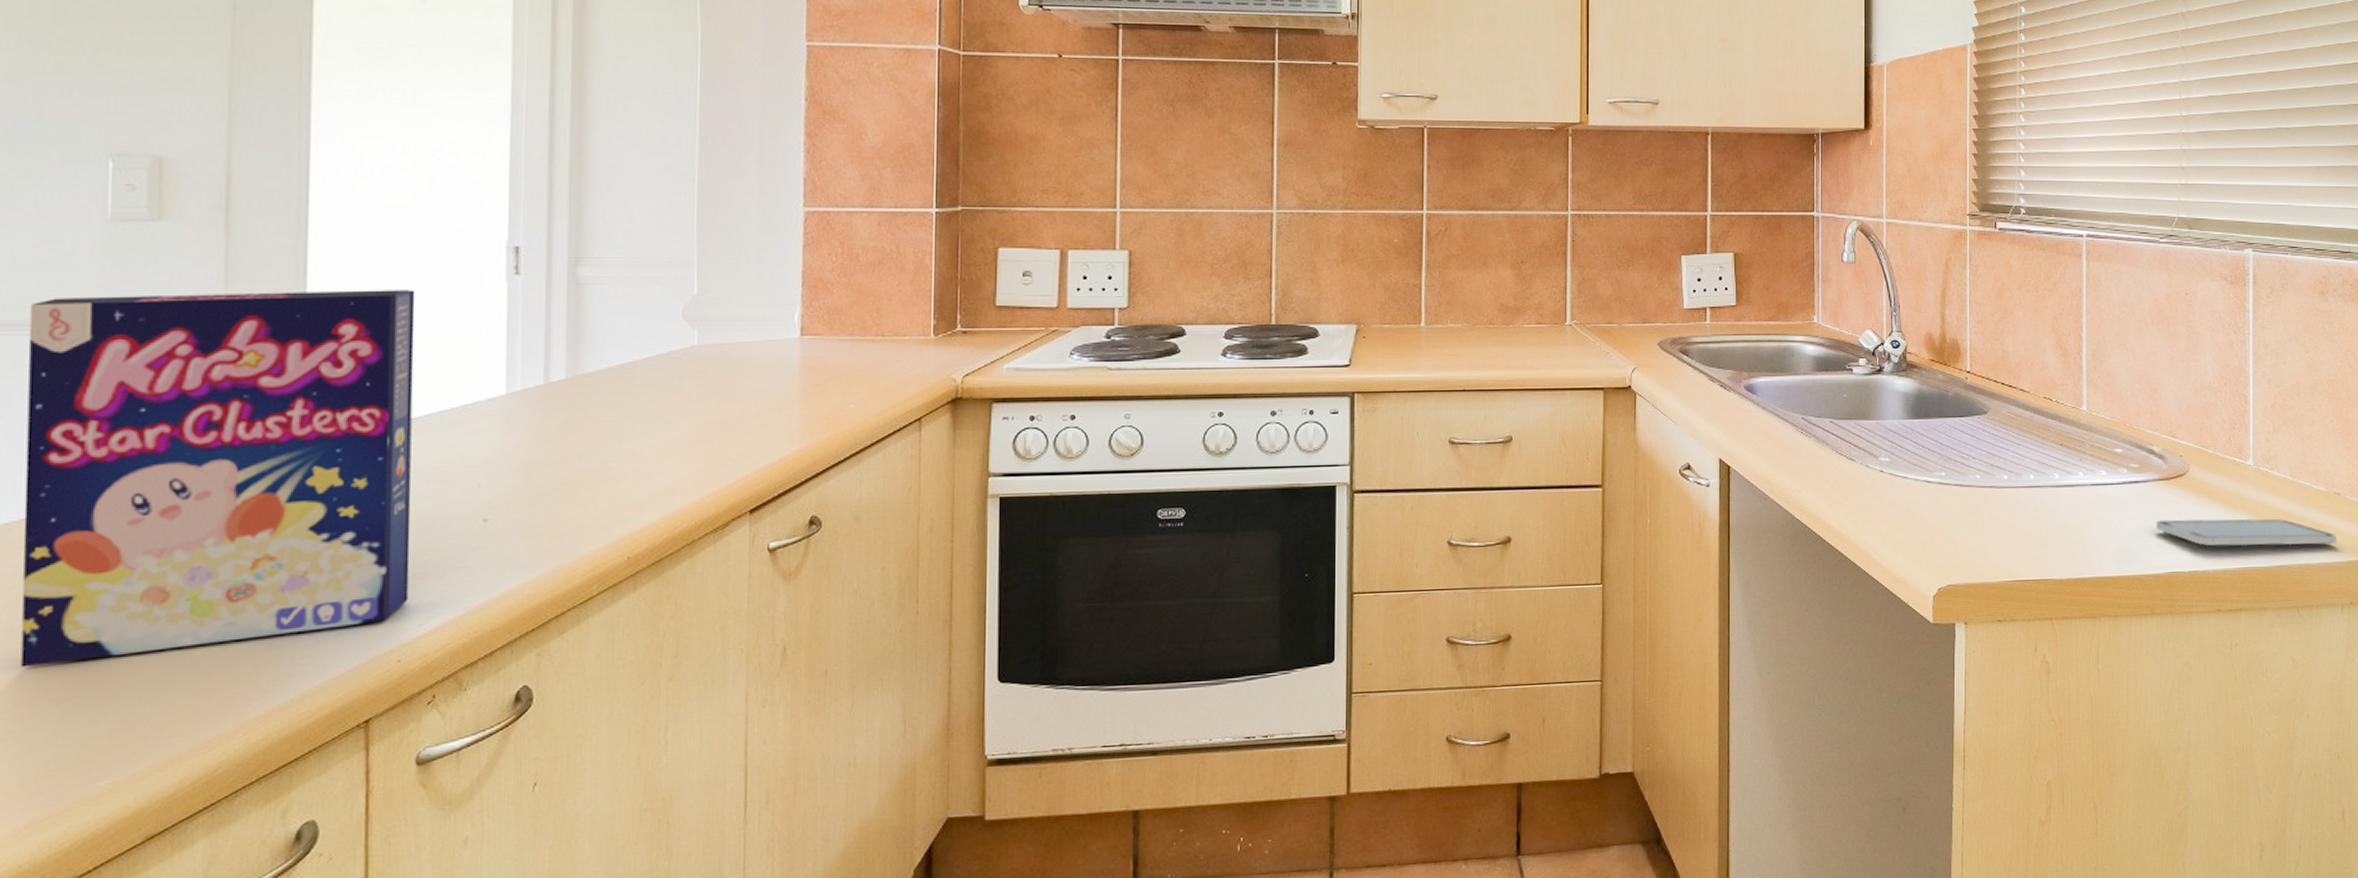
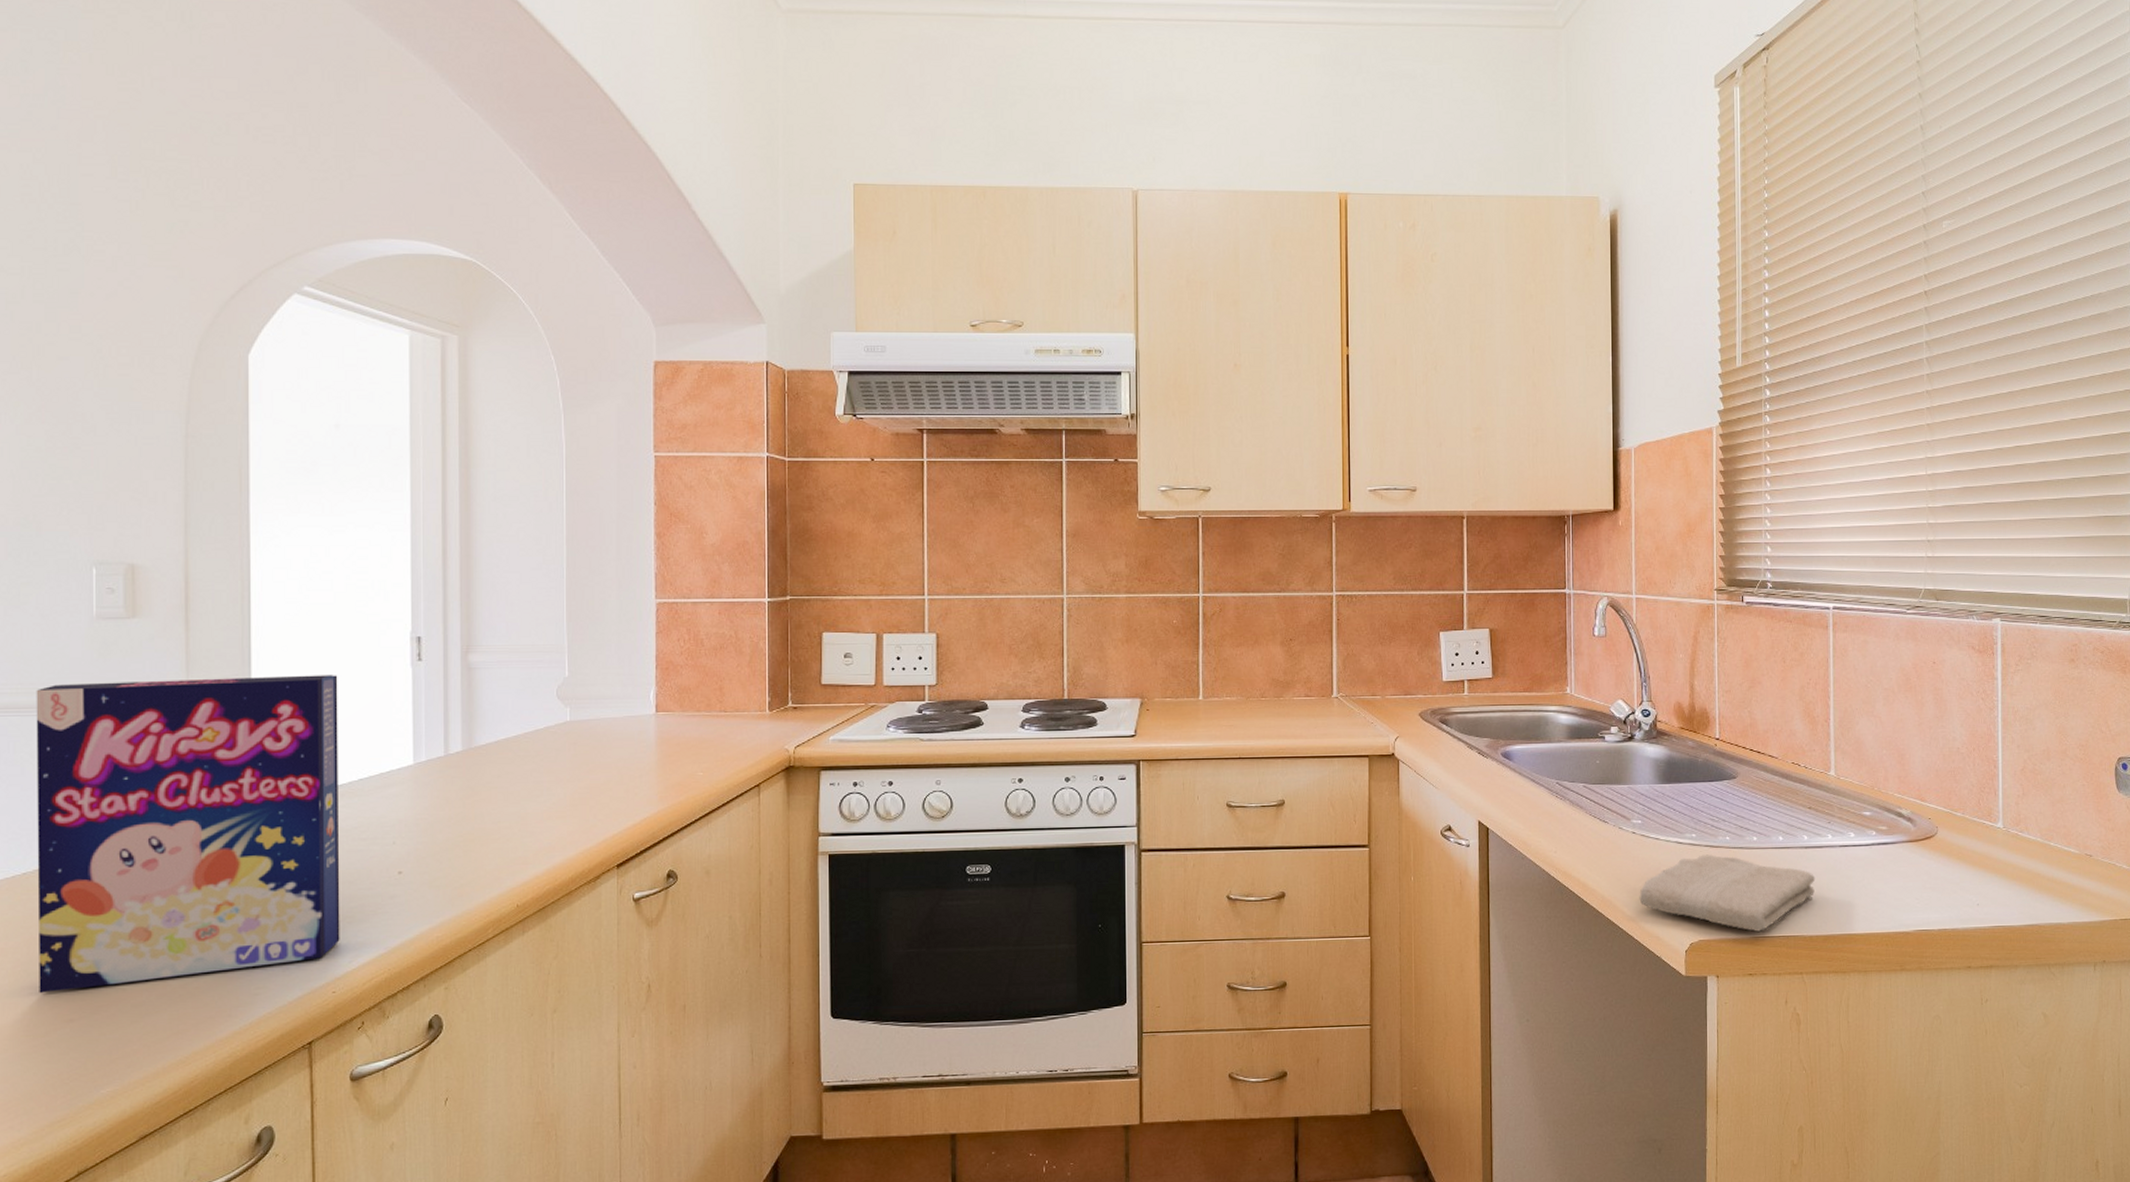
washcloth: none [1886,494,2067,575] -> present [1639,854,1816,932]
smartphone: present [2155,518,2338,546] -> none [1904,878,2090,906]

